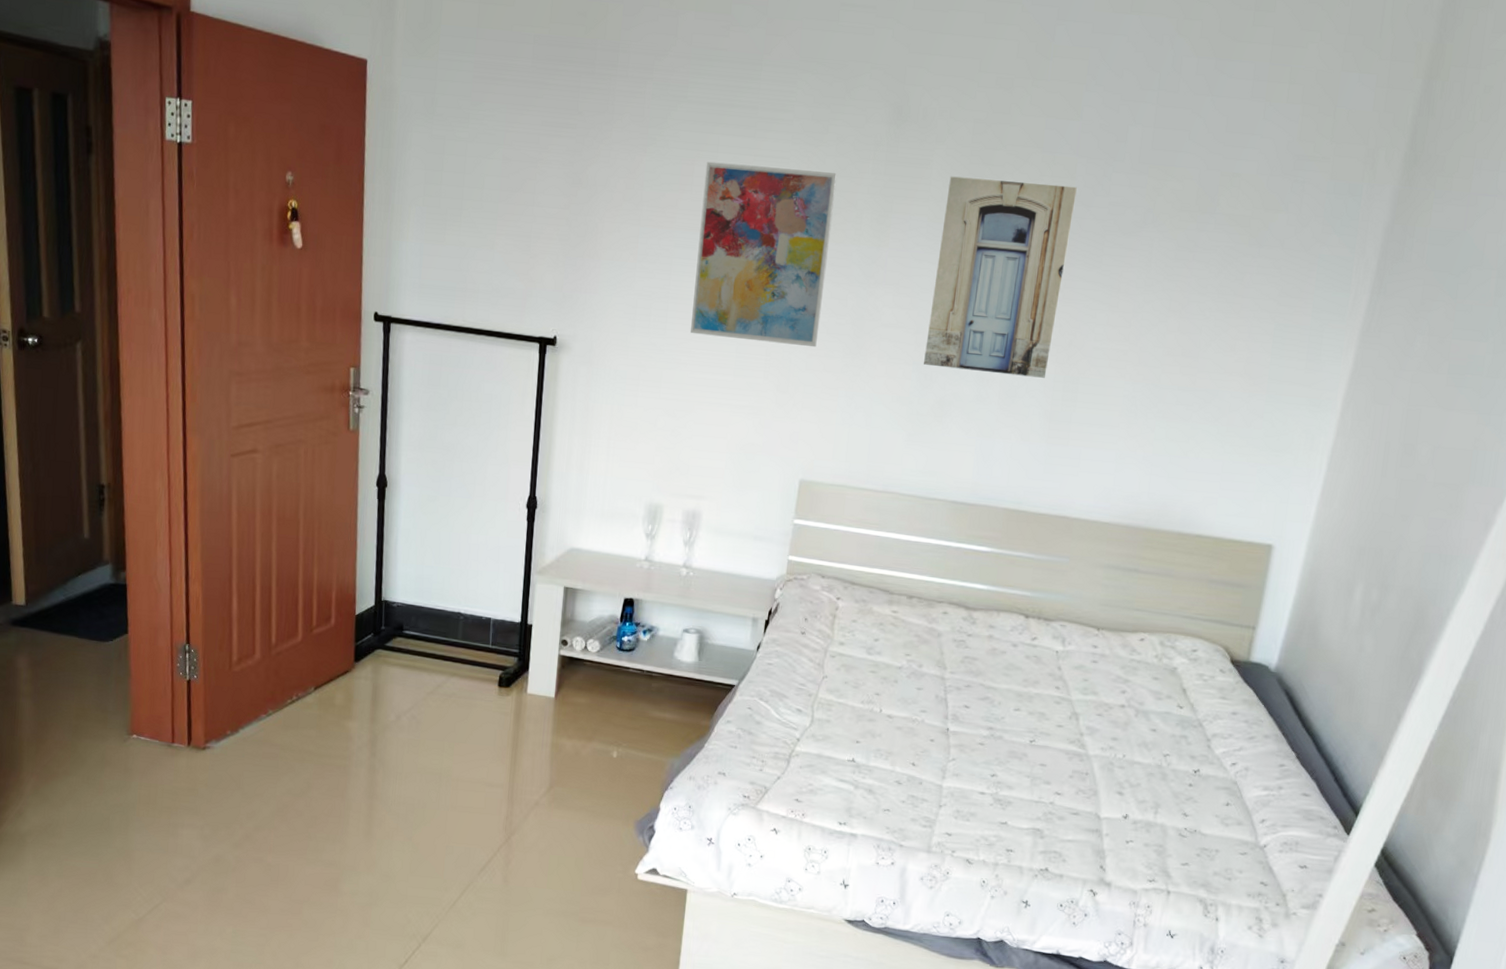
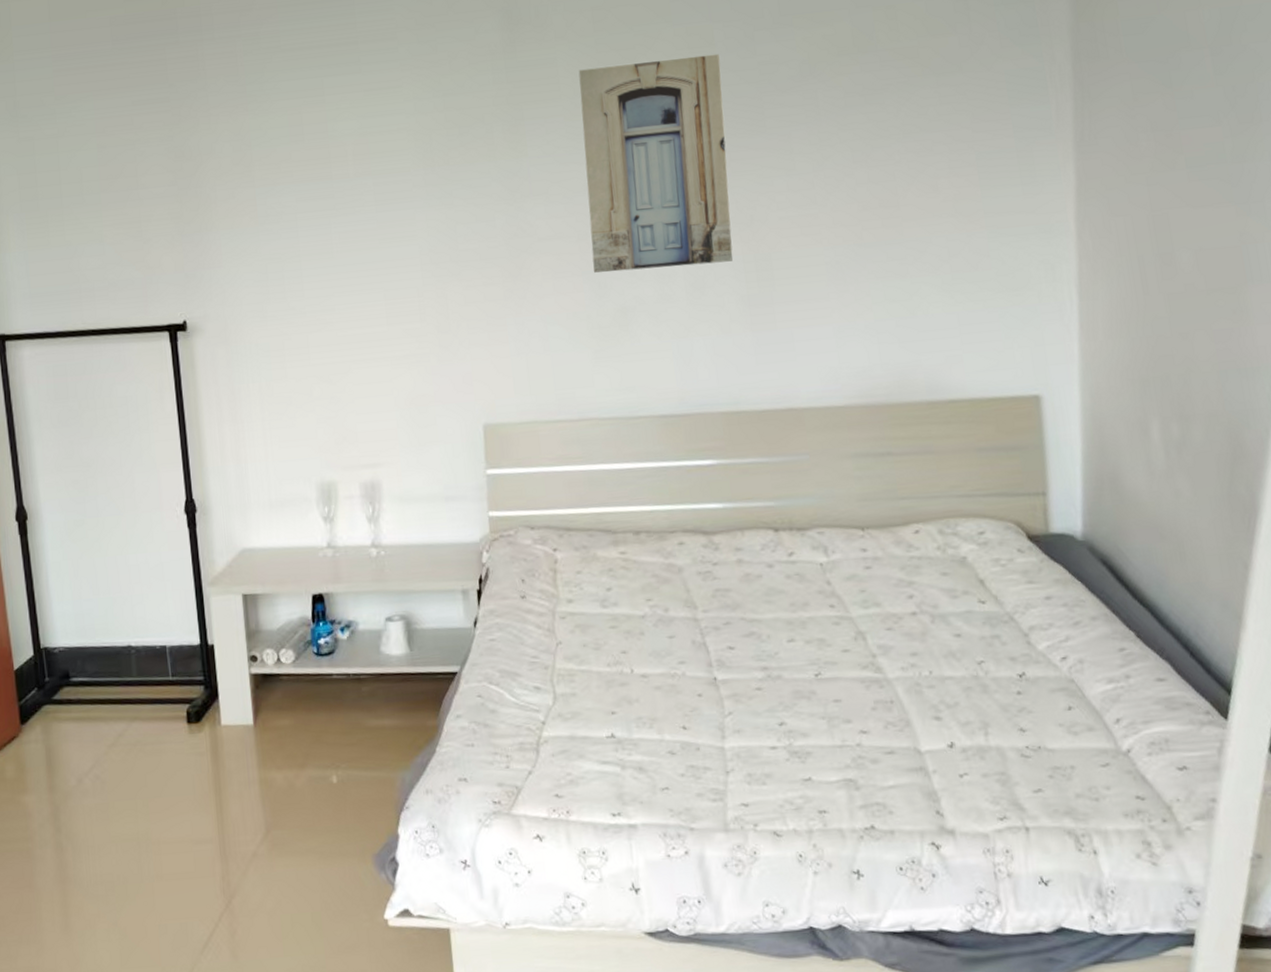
wall art: present [690,161,838,348] -> none [314,91,472,290]

